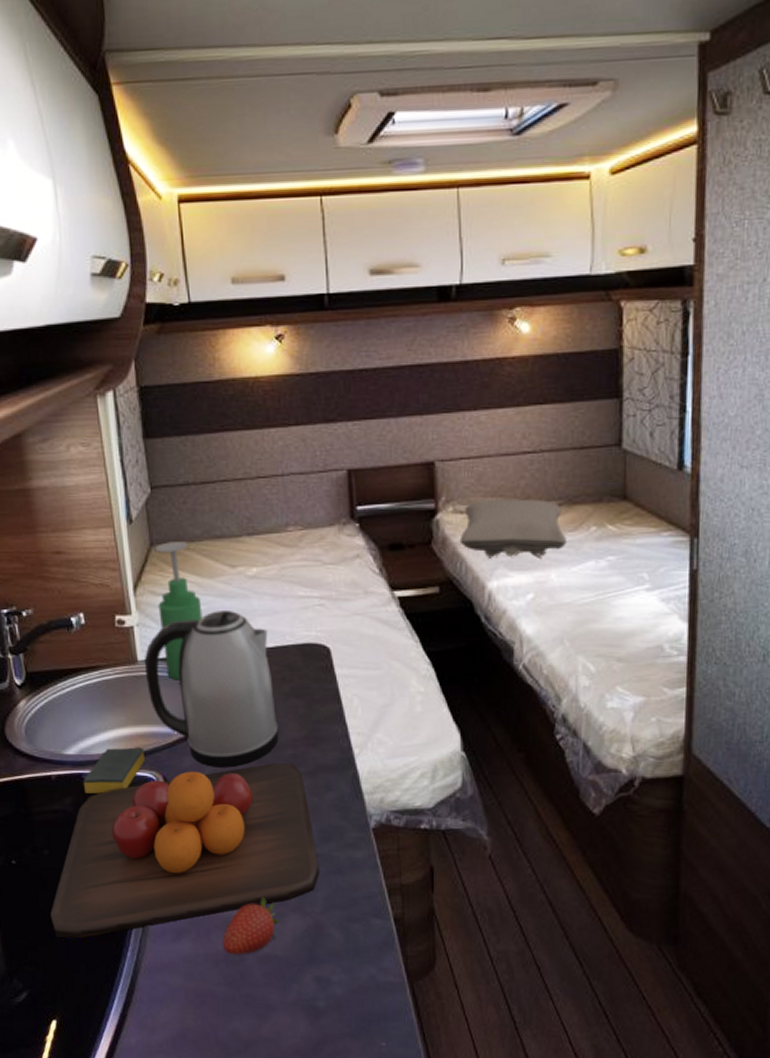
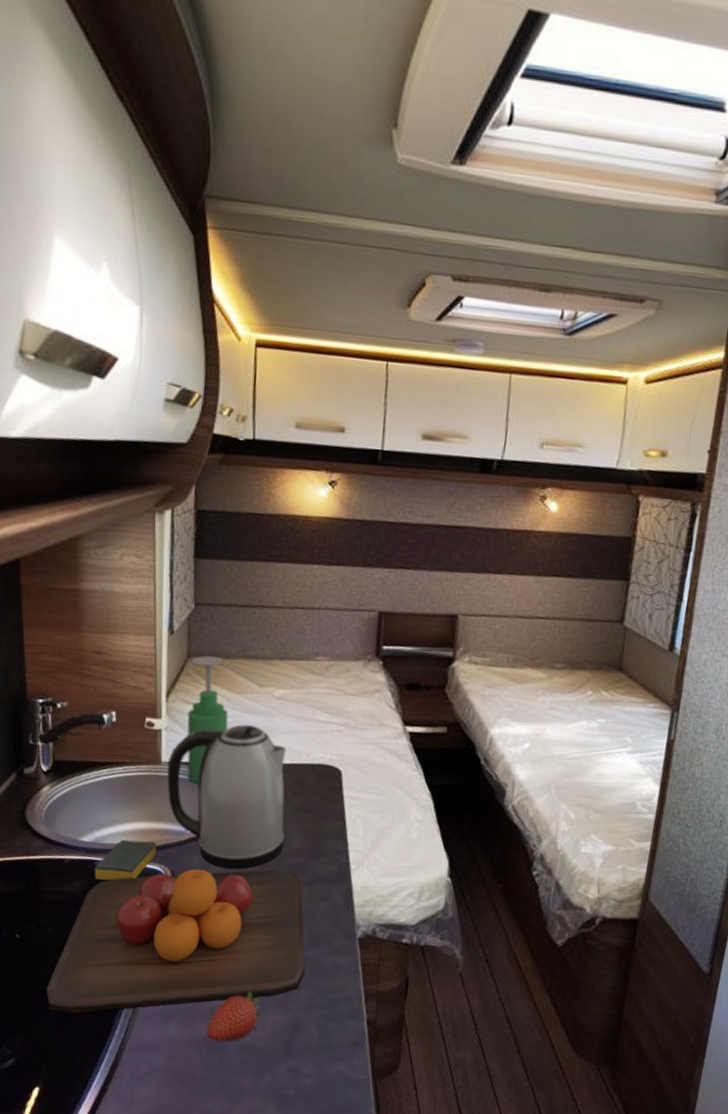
pillow: present [459,498,566,560] -> none [470,655,565,715]

